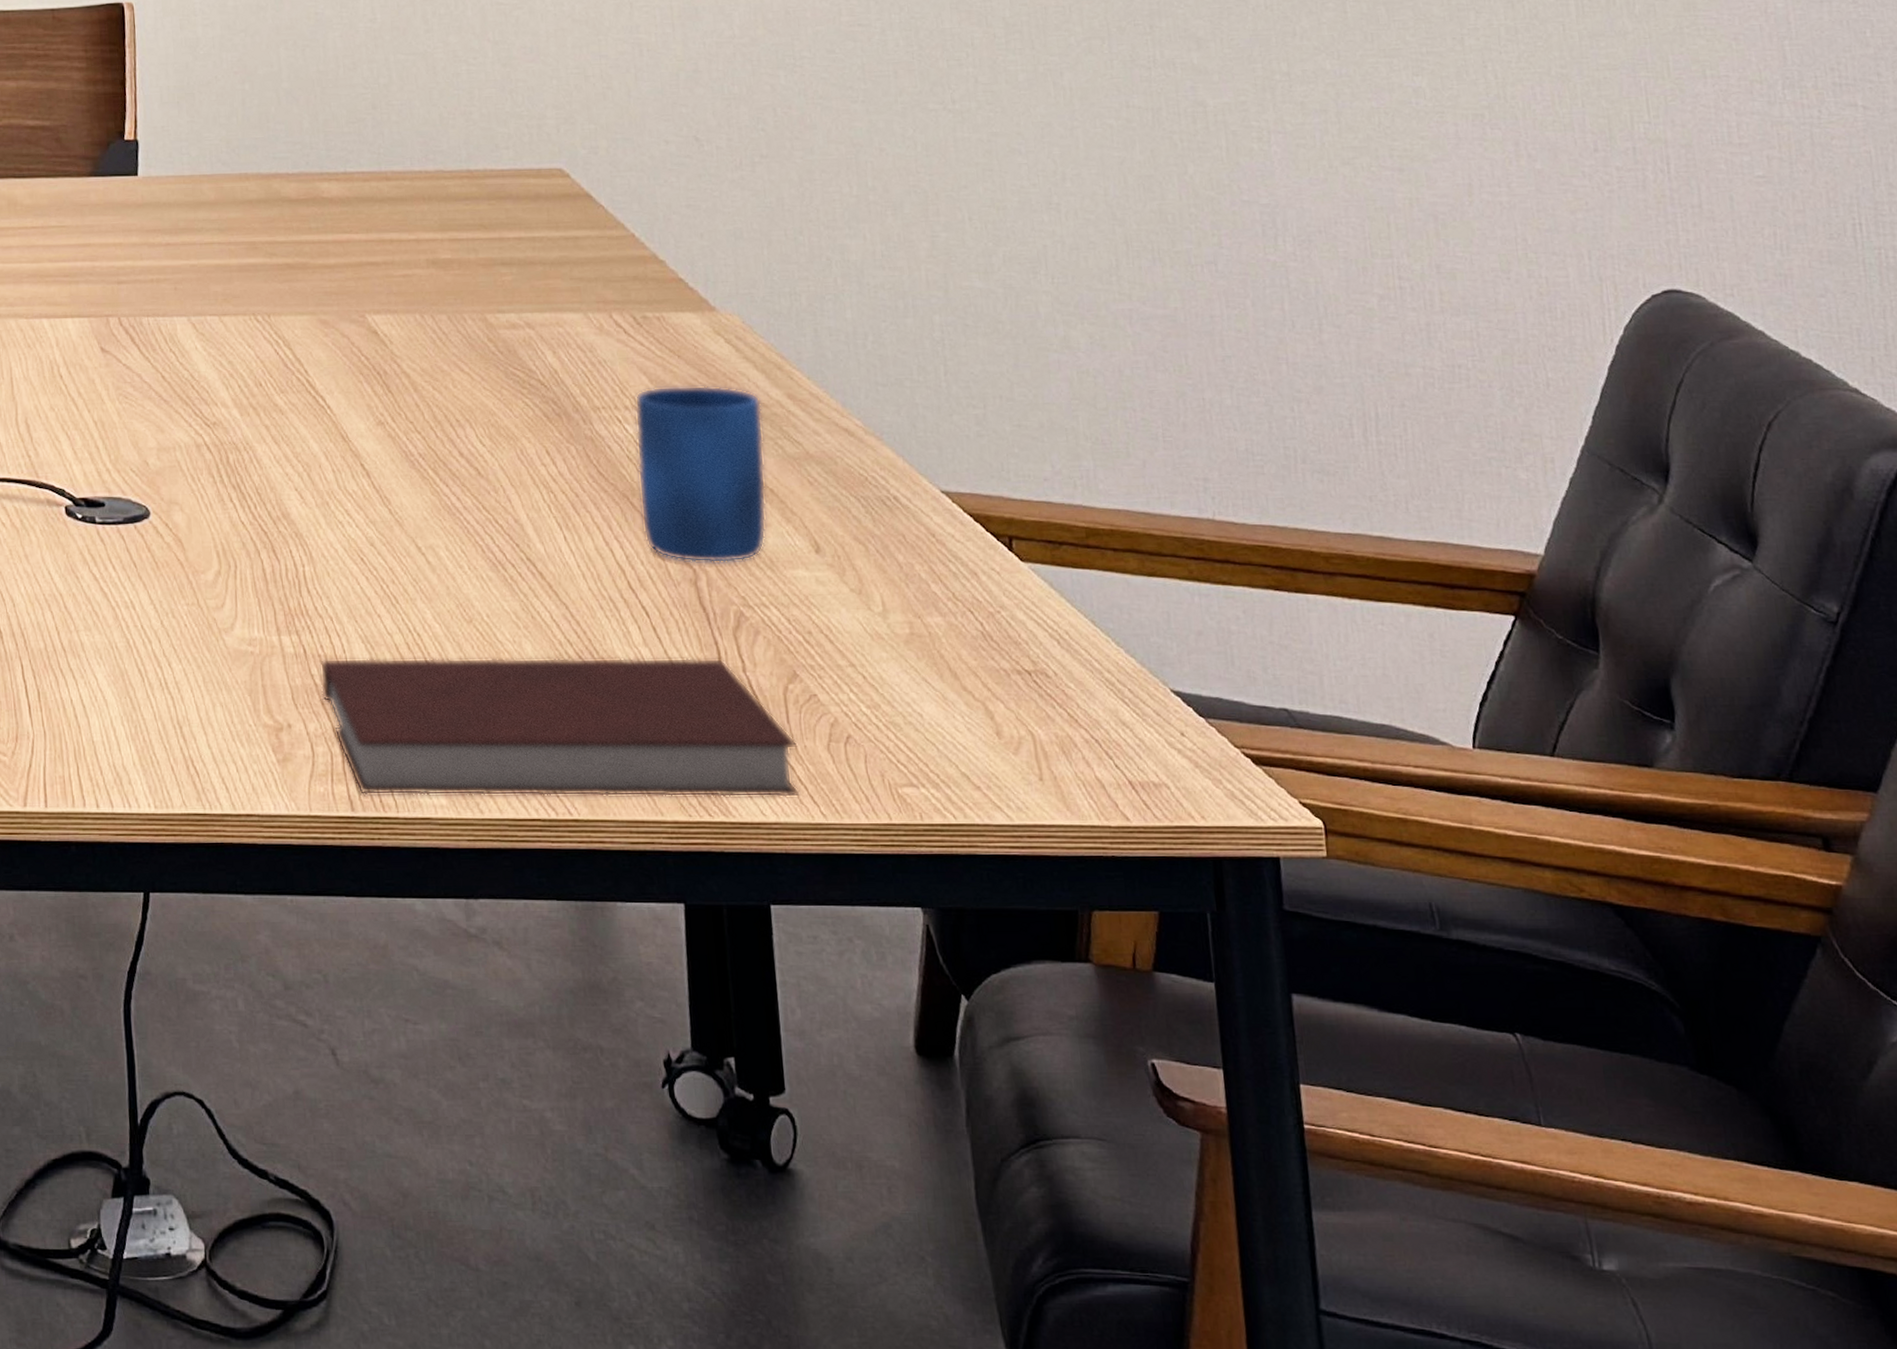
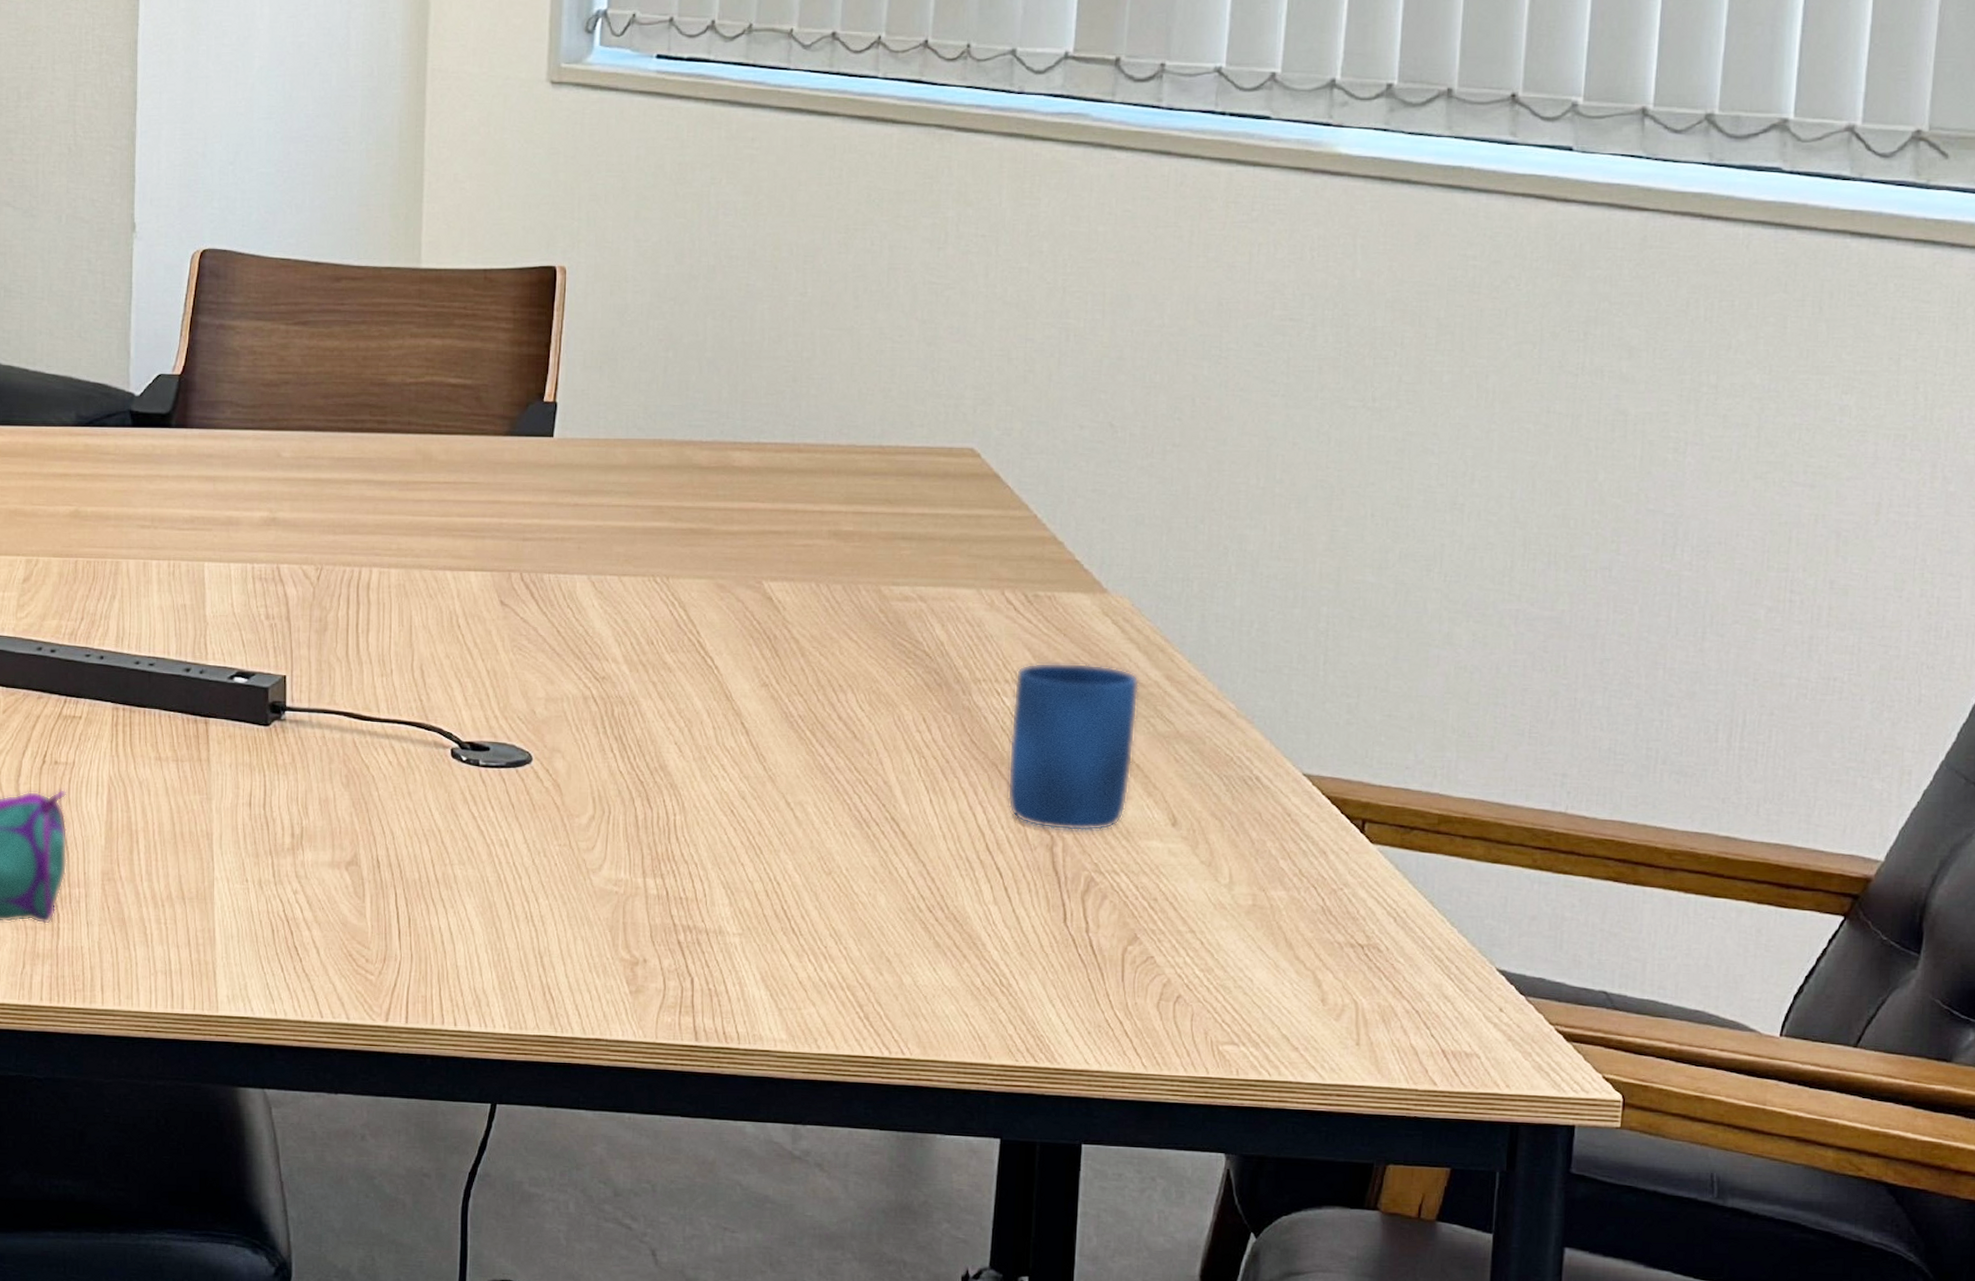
notebook: present [319,657,800,798] -> none [678,901,1129,1050]

